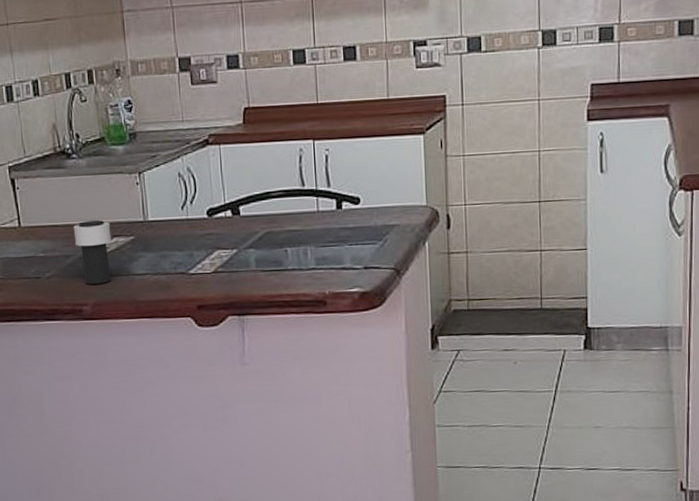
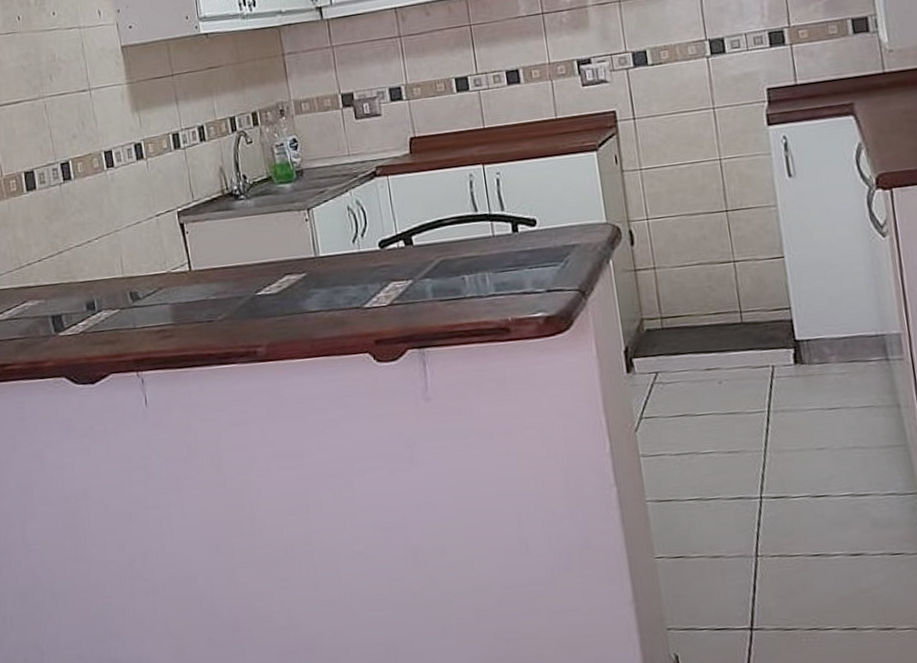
cup: present [73,220,112,284] -> none [244,259,284,325]

